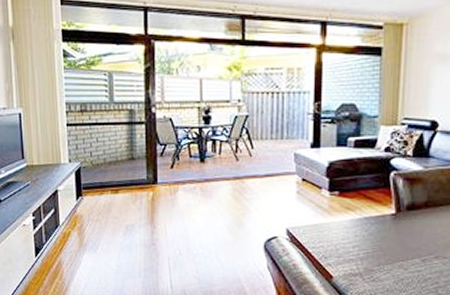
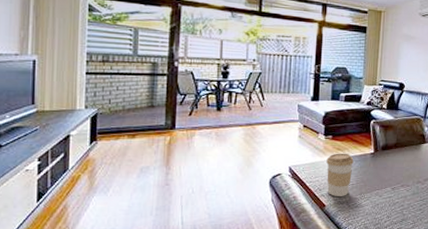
coffee cup: none [332,213,368,267] -> present [326,153,354,196]

